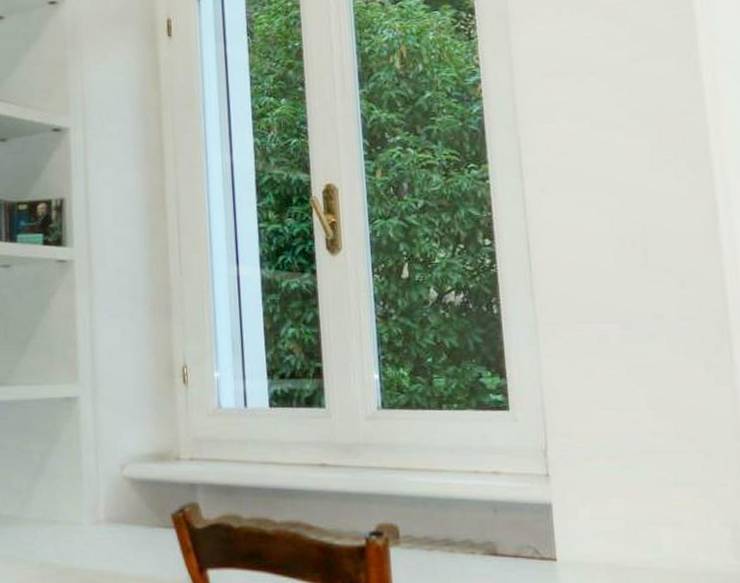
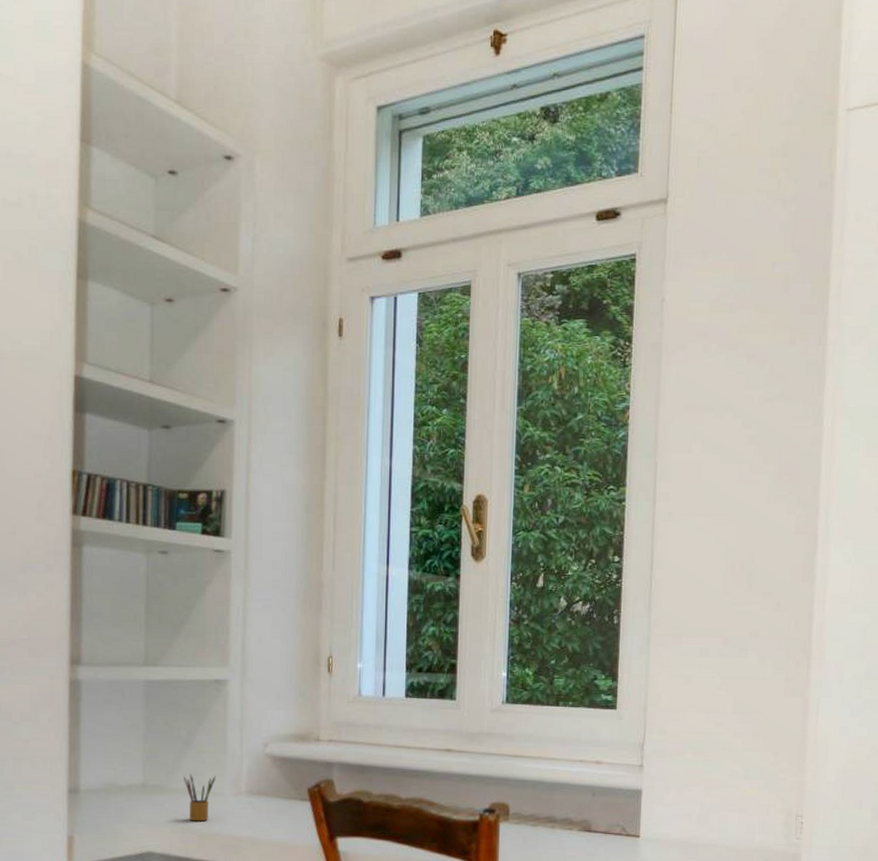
pencil box: none [38,502,73,555] -> present [184,774,216,822]

